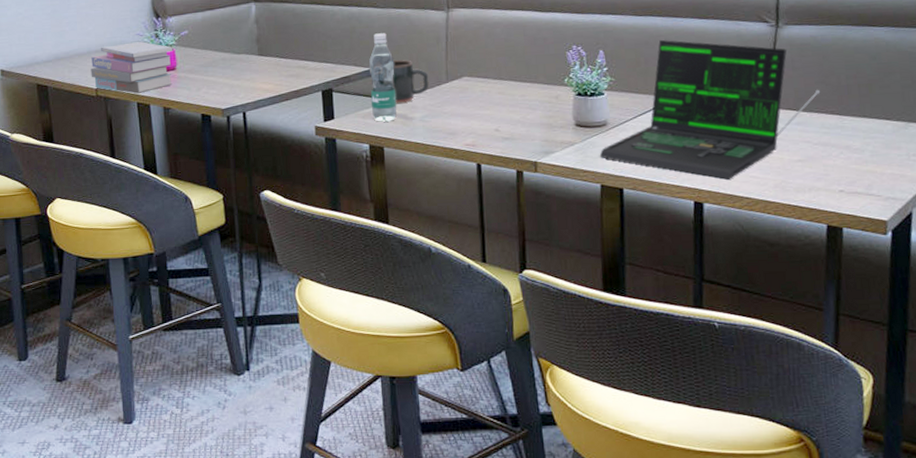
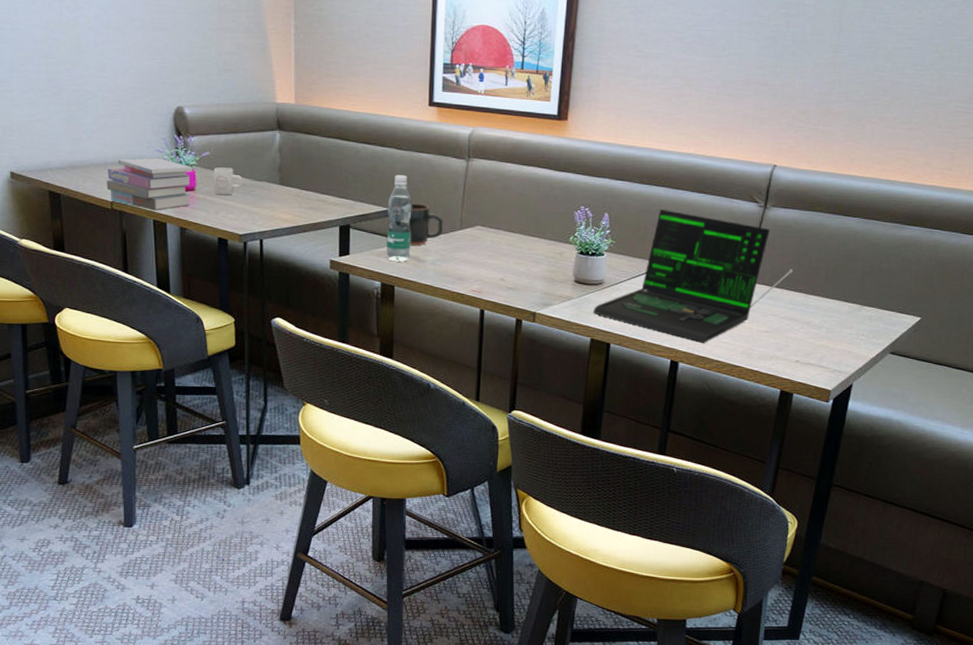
mug: none [192,44,222,72] -> present [213,167,242,196]

